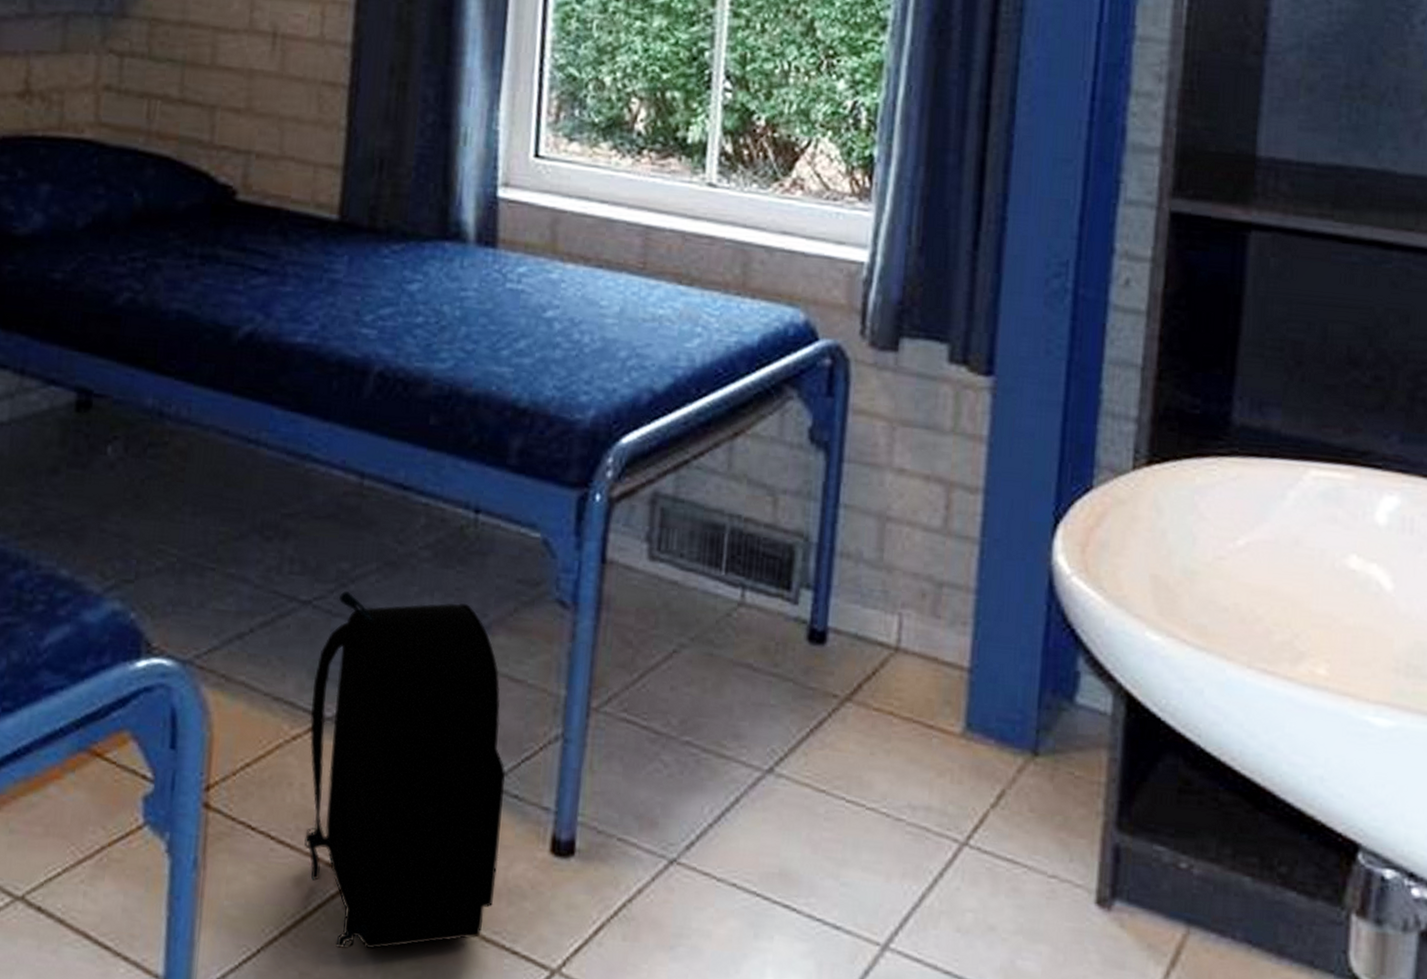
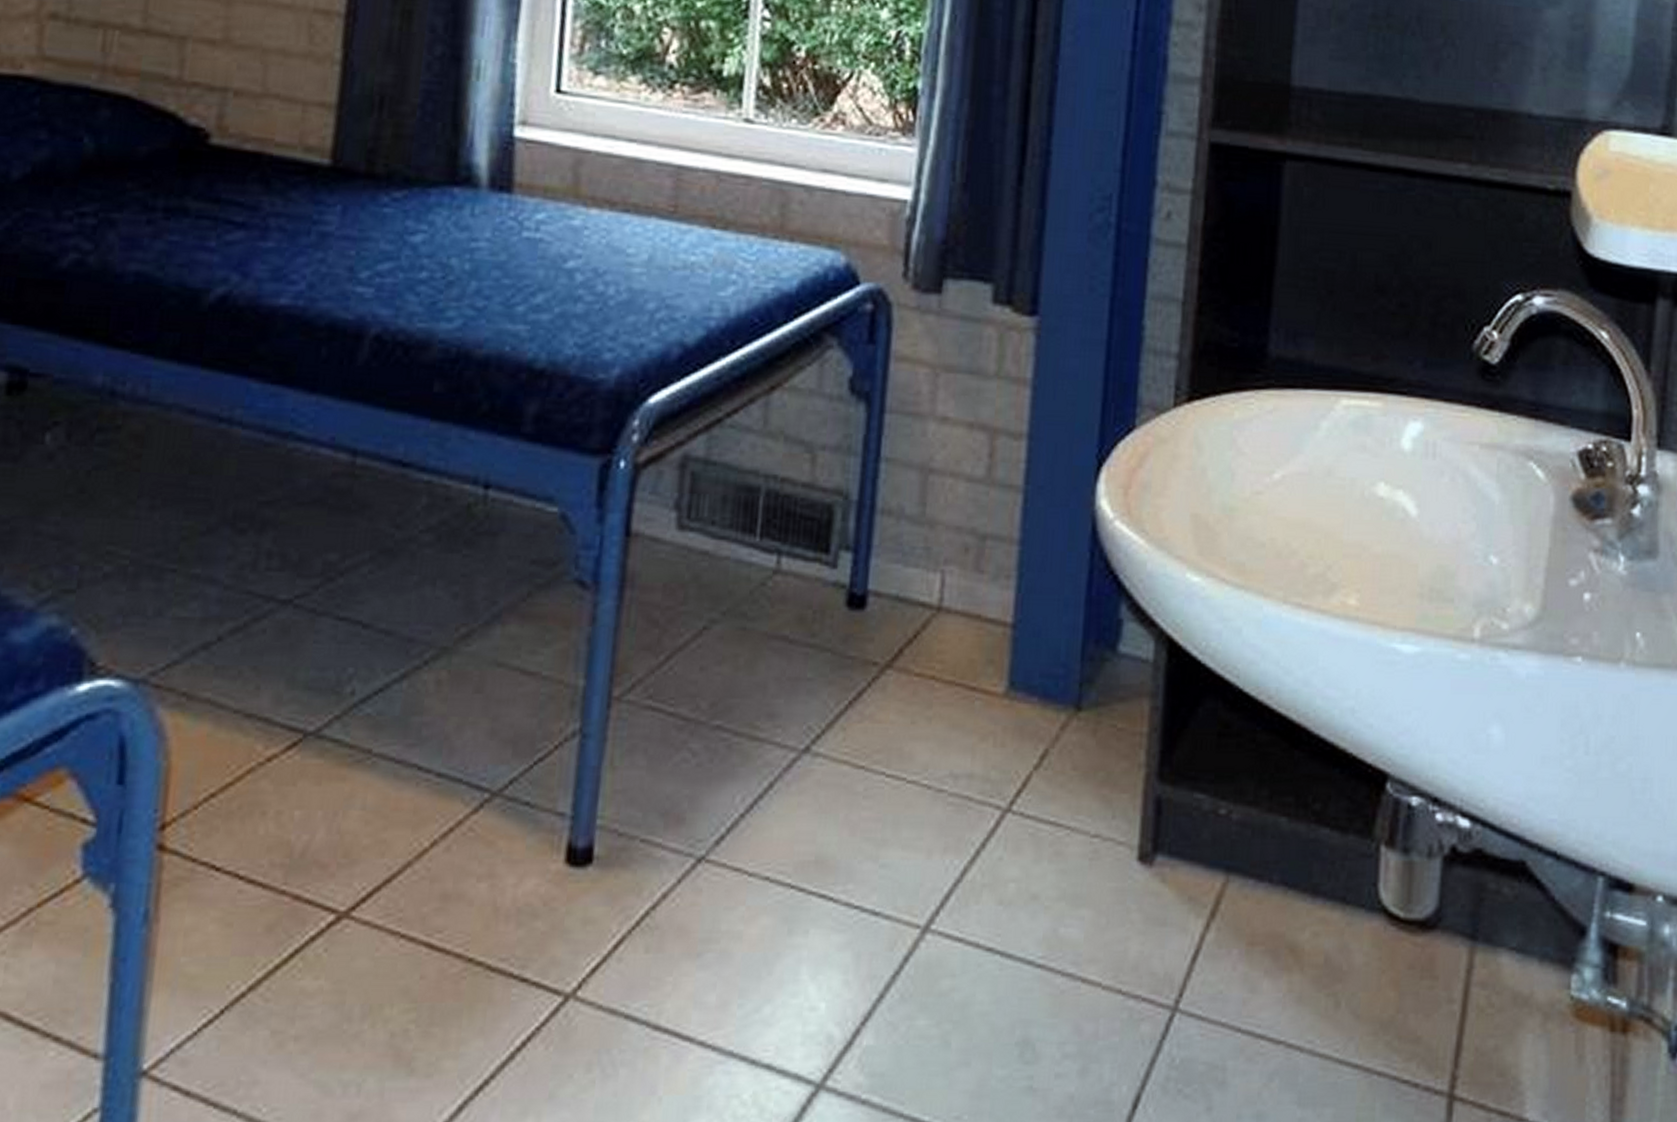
backpack: present [304,591,505,949] -> none [279,586,516,998]

